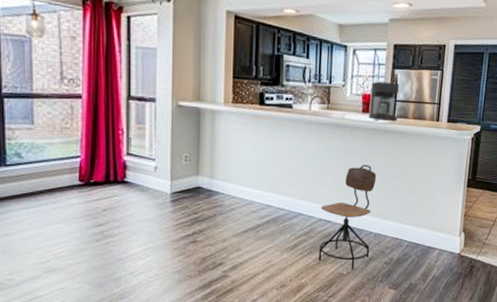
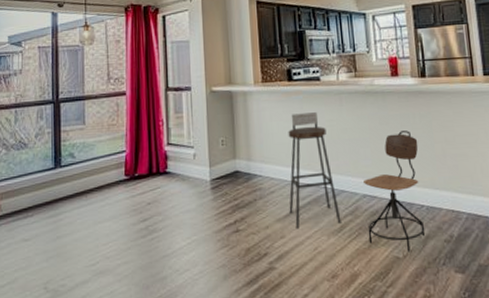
bar stool: none [247,138,296,244] -> present [288,112,341,229]
coffee maker: present [369,81,399,122] -> none [396,42,429,83]

